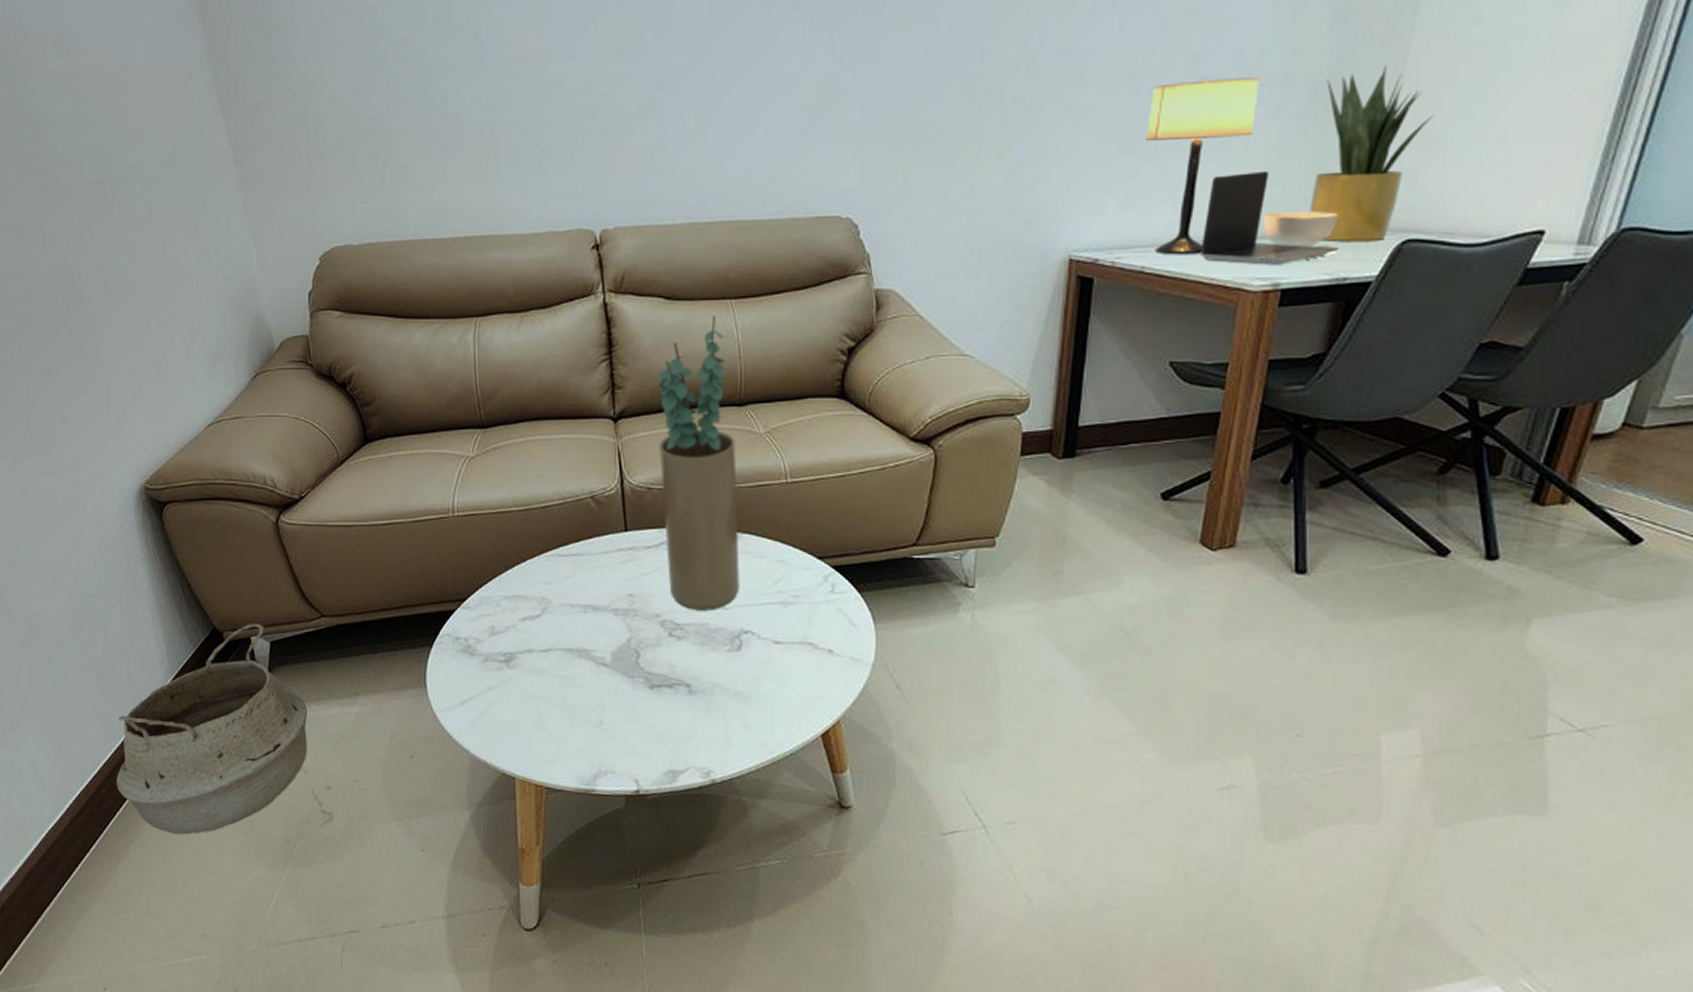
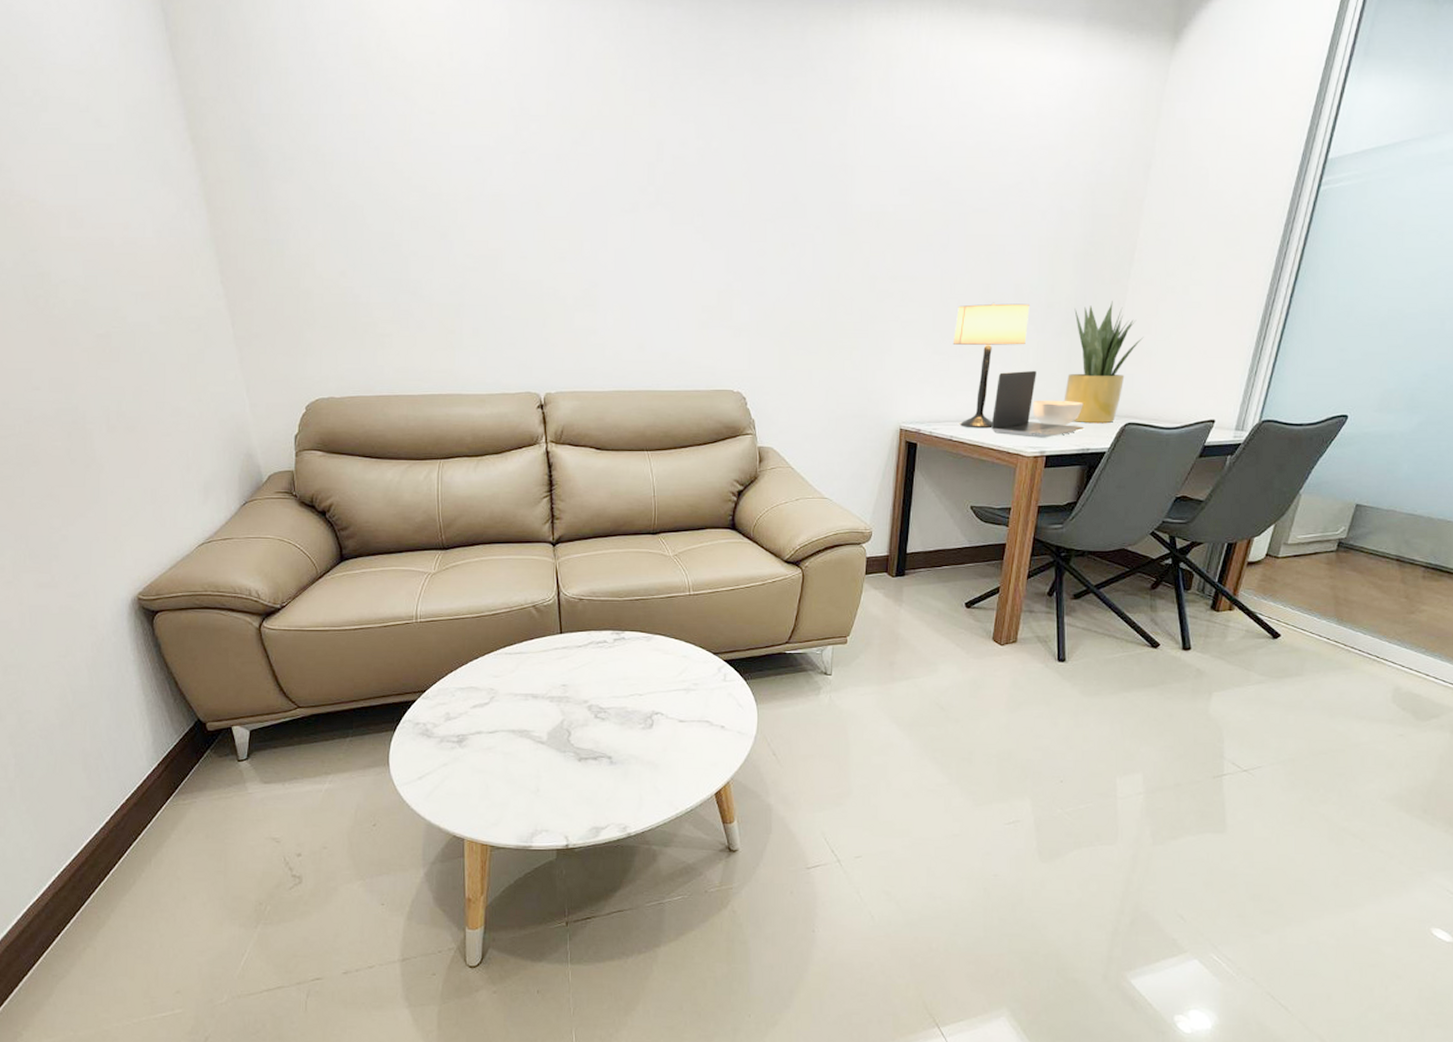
woven basket: present [116,623,308,835] -> none [99,715,283,903]
vase: present [659,315,740,611] -> none [589,463,652,697]

